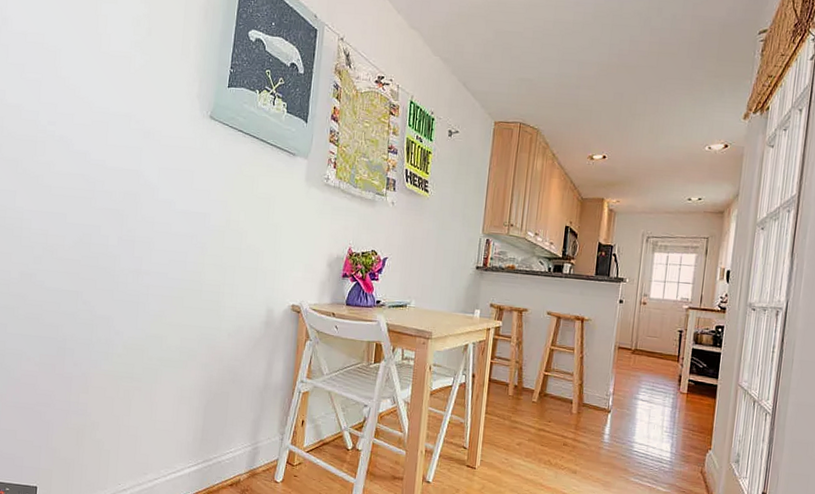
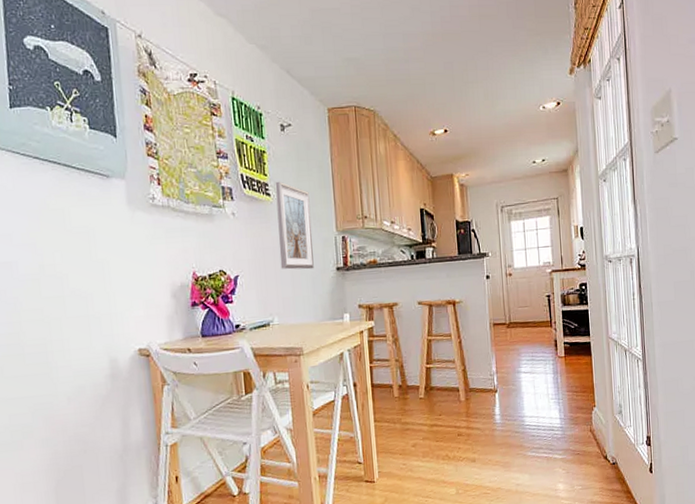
picture frame: none [426,180,464,264] -> present [275,181,314,270]

